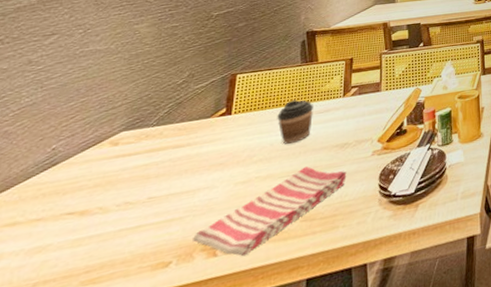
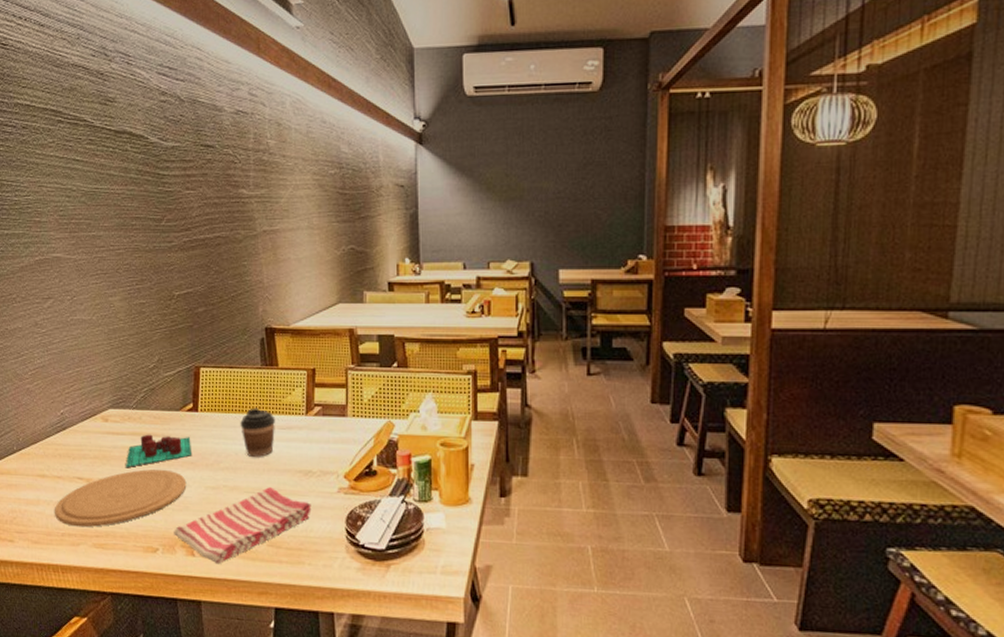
plate: none [25,177,213,272] -> present [55,469,187,527]
candle: none [137,140,222,186] -> present [126,434,193,467]

